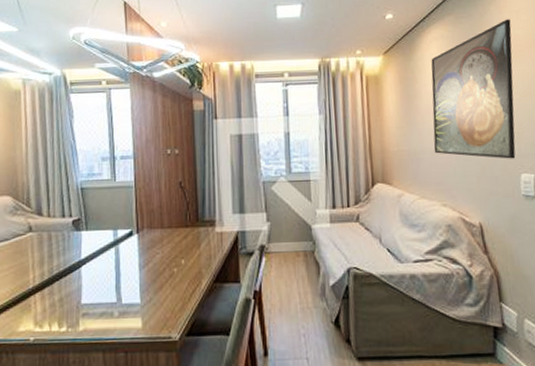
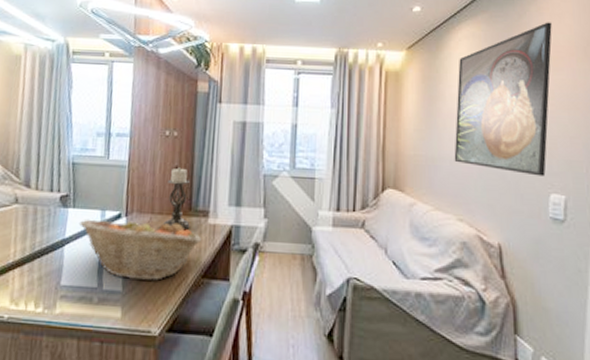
fruit basket: none [93,231,210,292] -> present [78,216,201,281]
candle holder: none [173,183,199,241] -> present [162,167,190,231]

